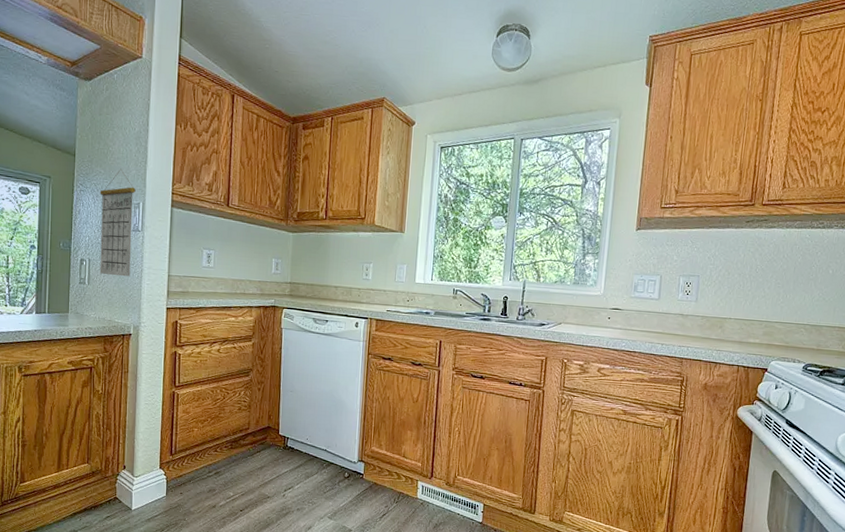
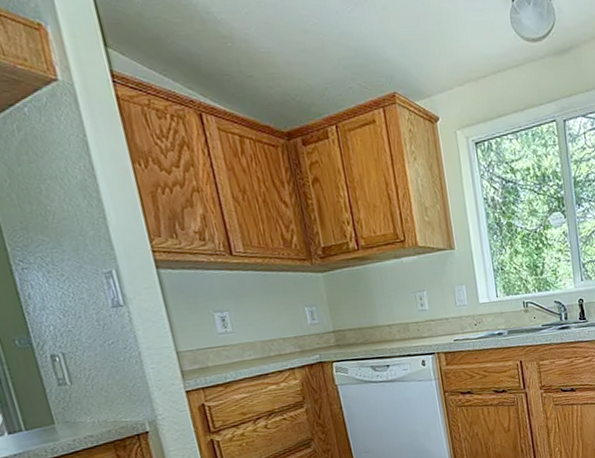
calendar: present [100,168,136,277] -> none [51,231,126,368]

